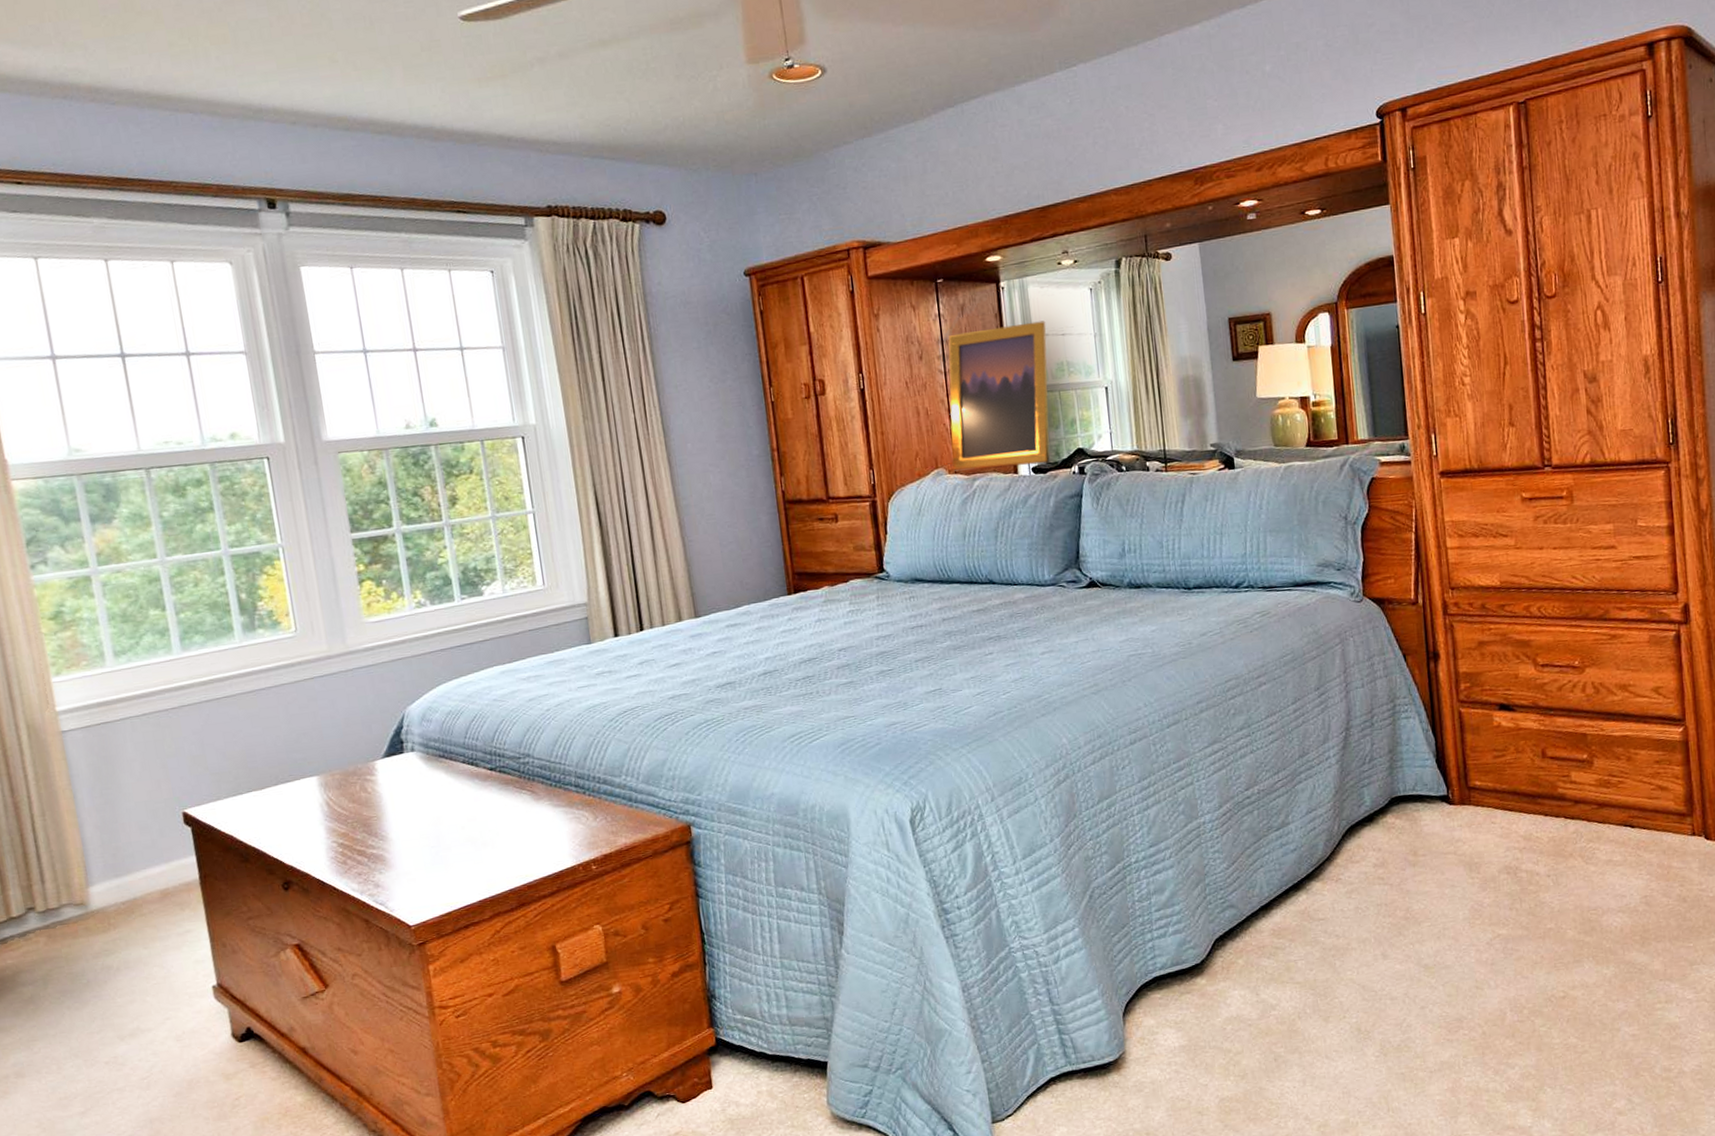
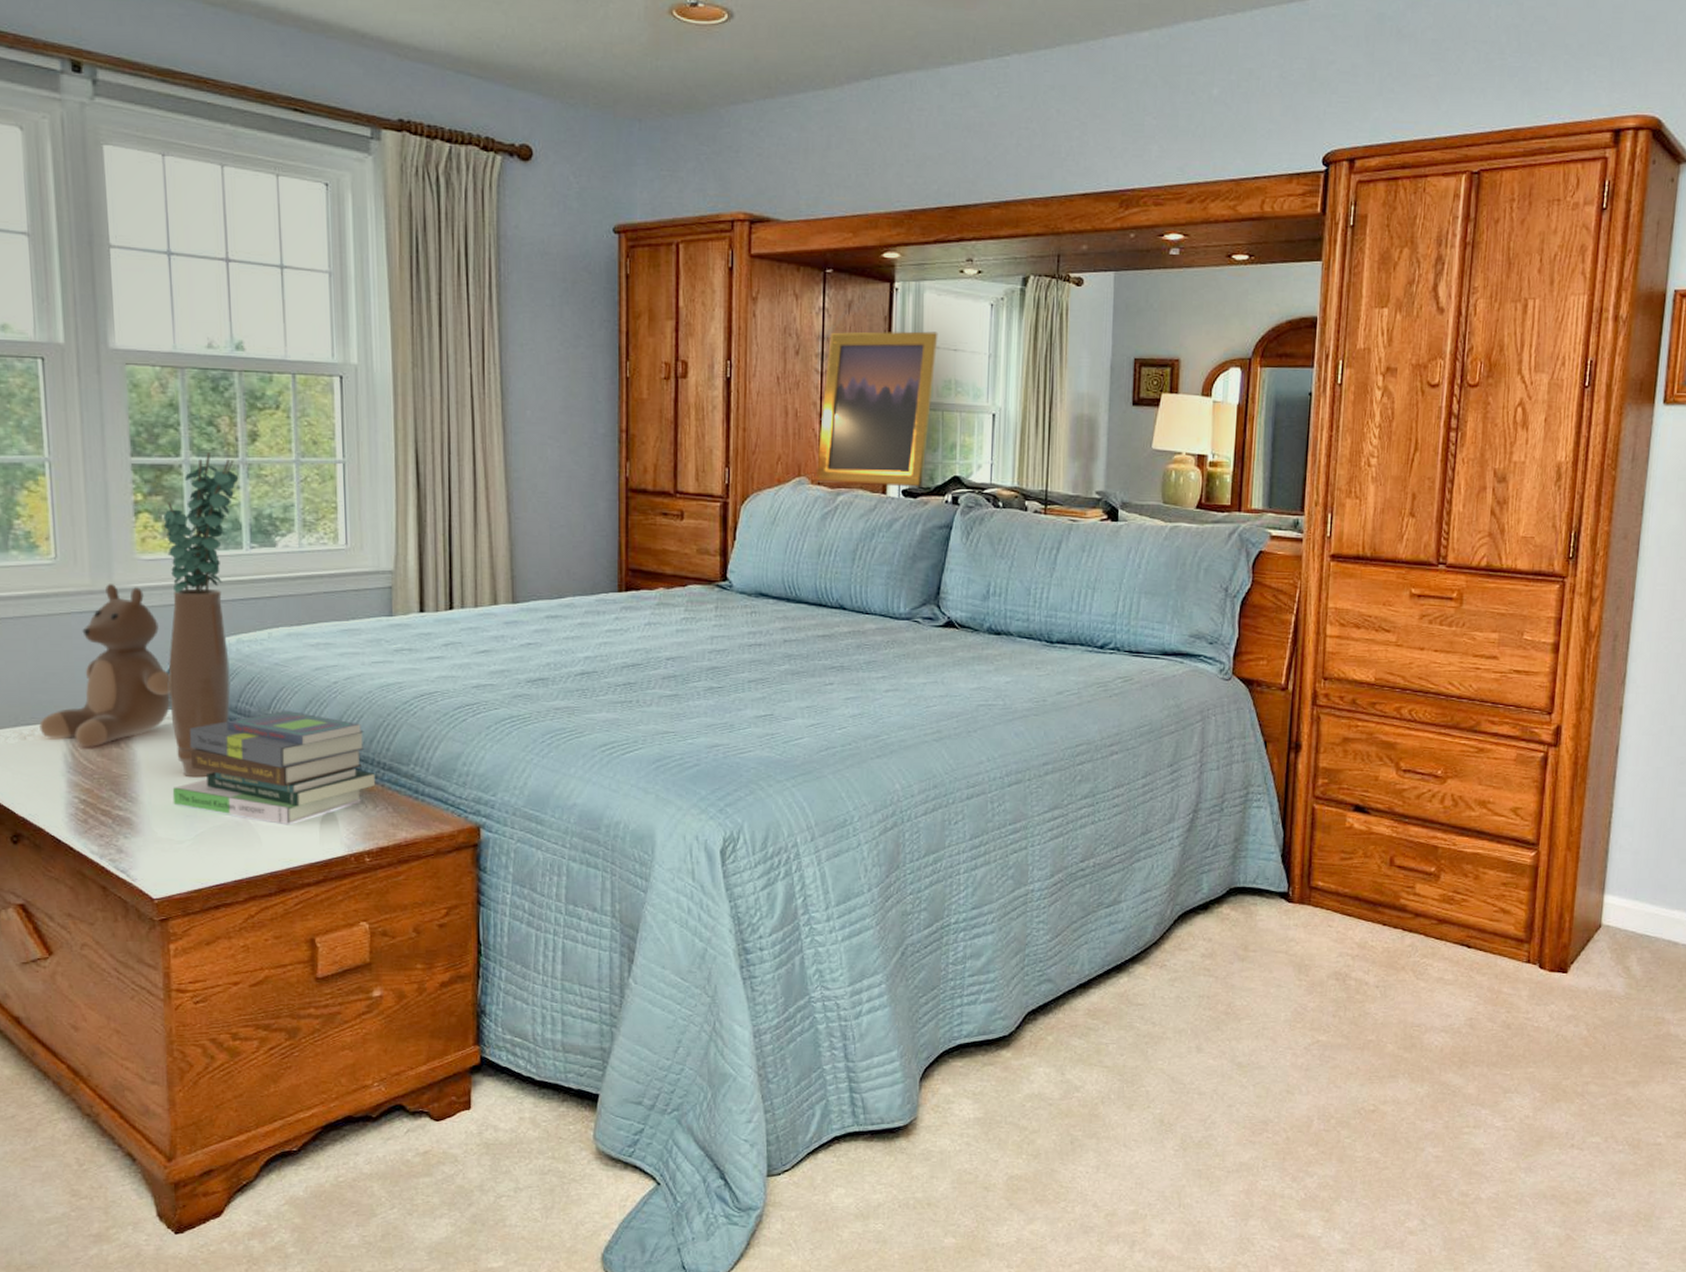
teddy bear: none [296,647,408,796] -> present [39,584,171,747]
vase: none [384,520,460,812] -> present [164,452,239,778]
books: none [416,740,594,845] -> present [172,710,376,825]

